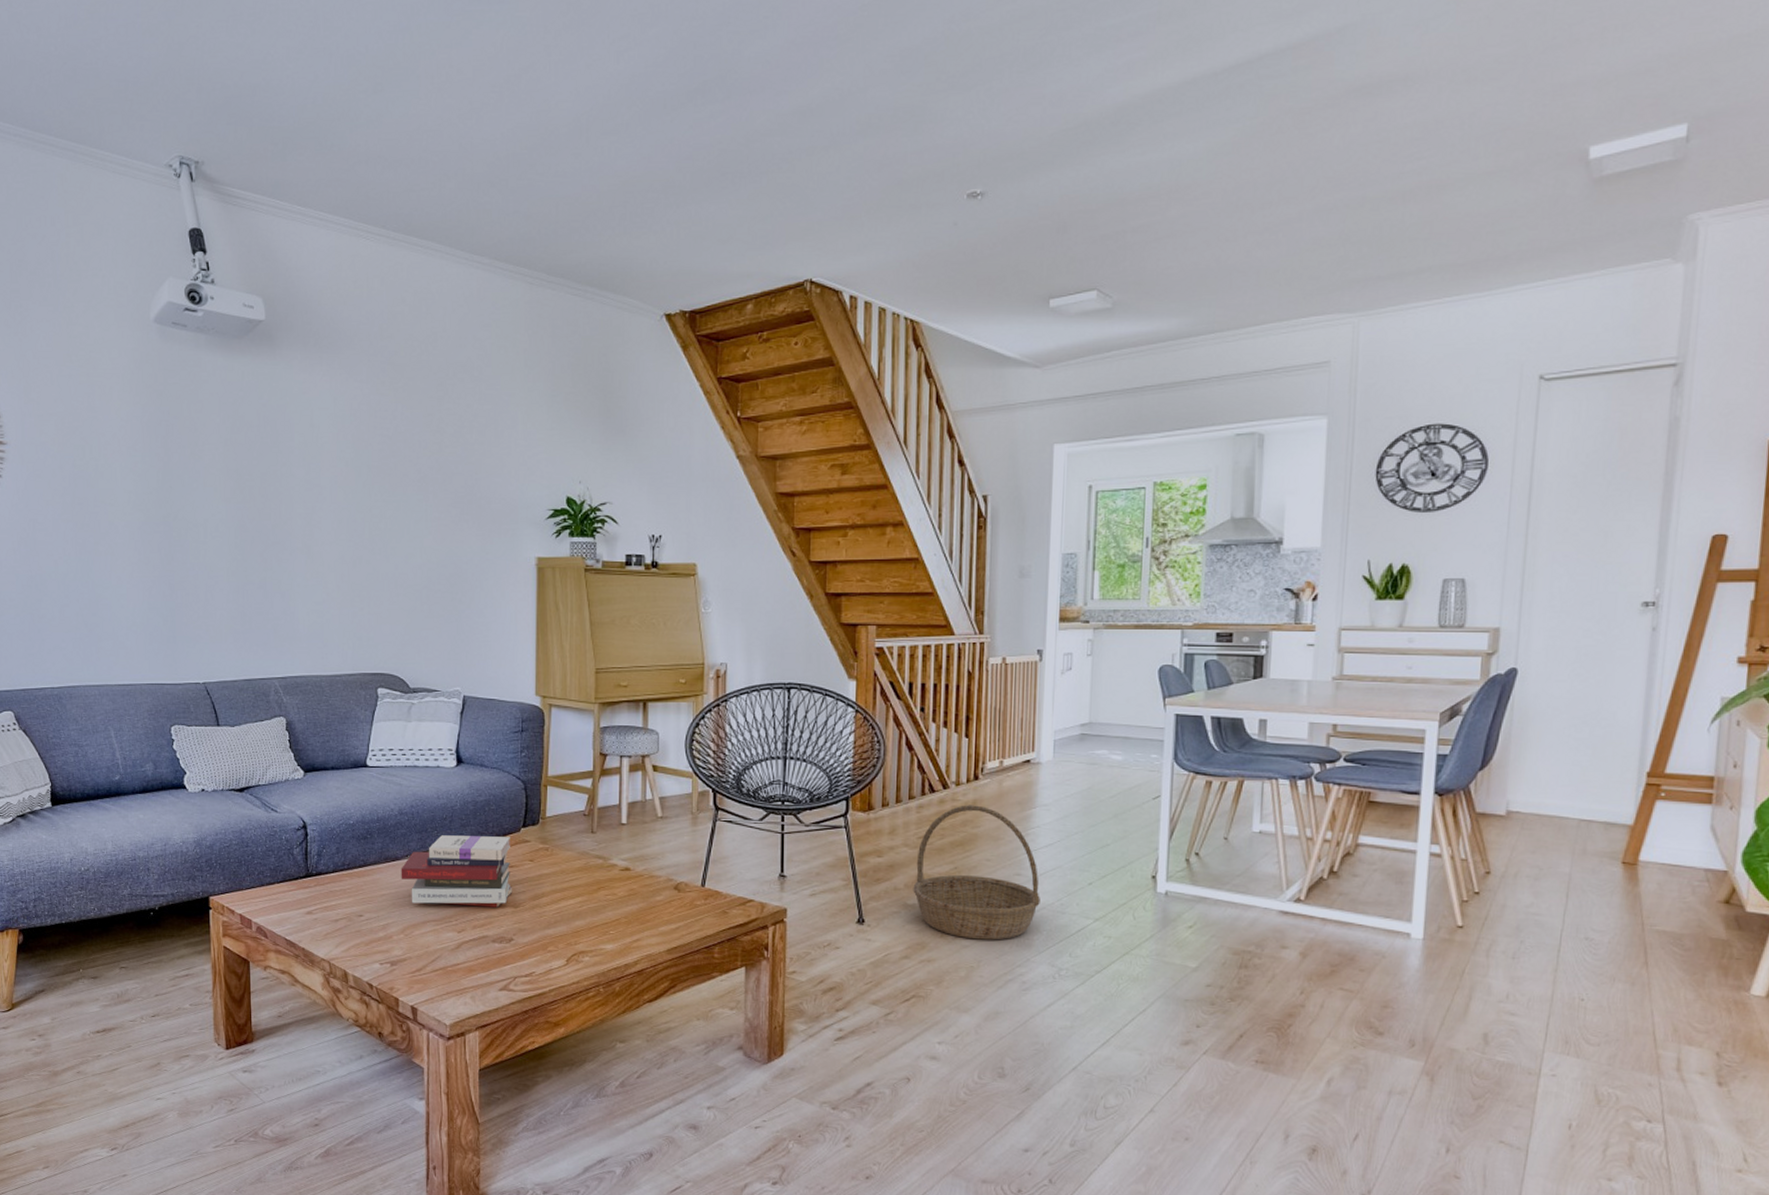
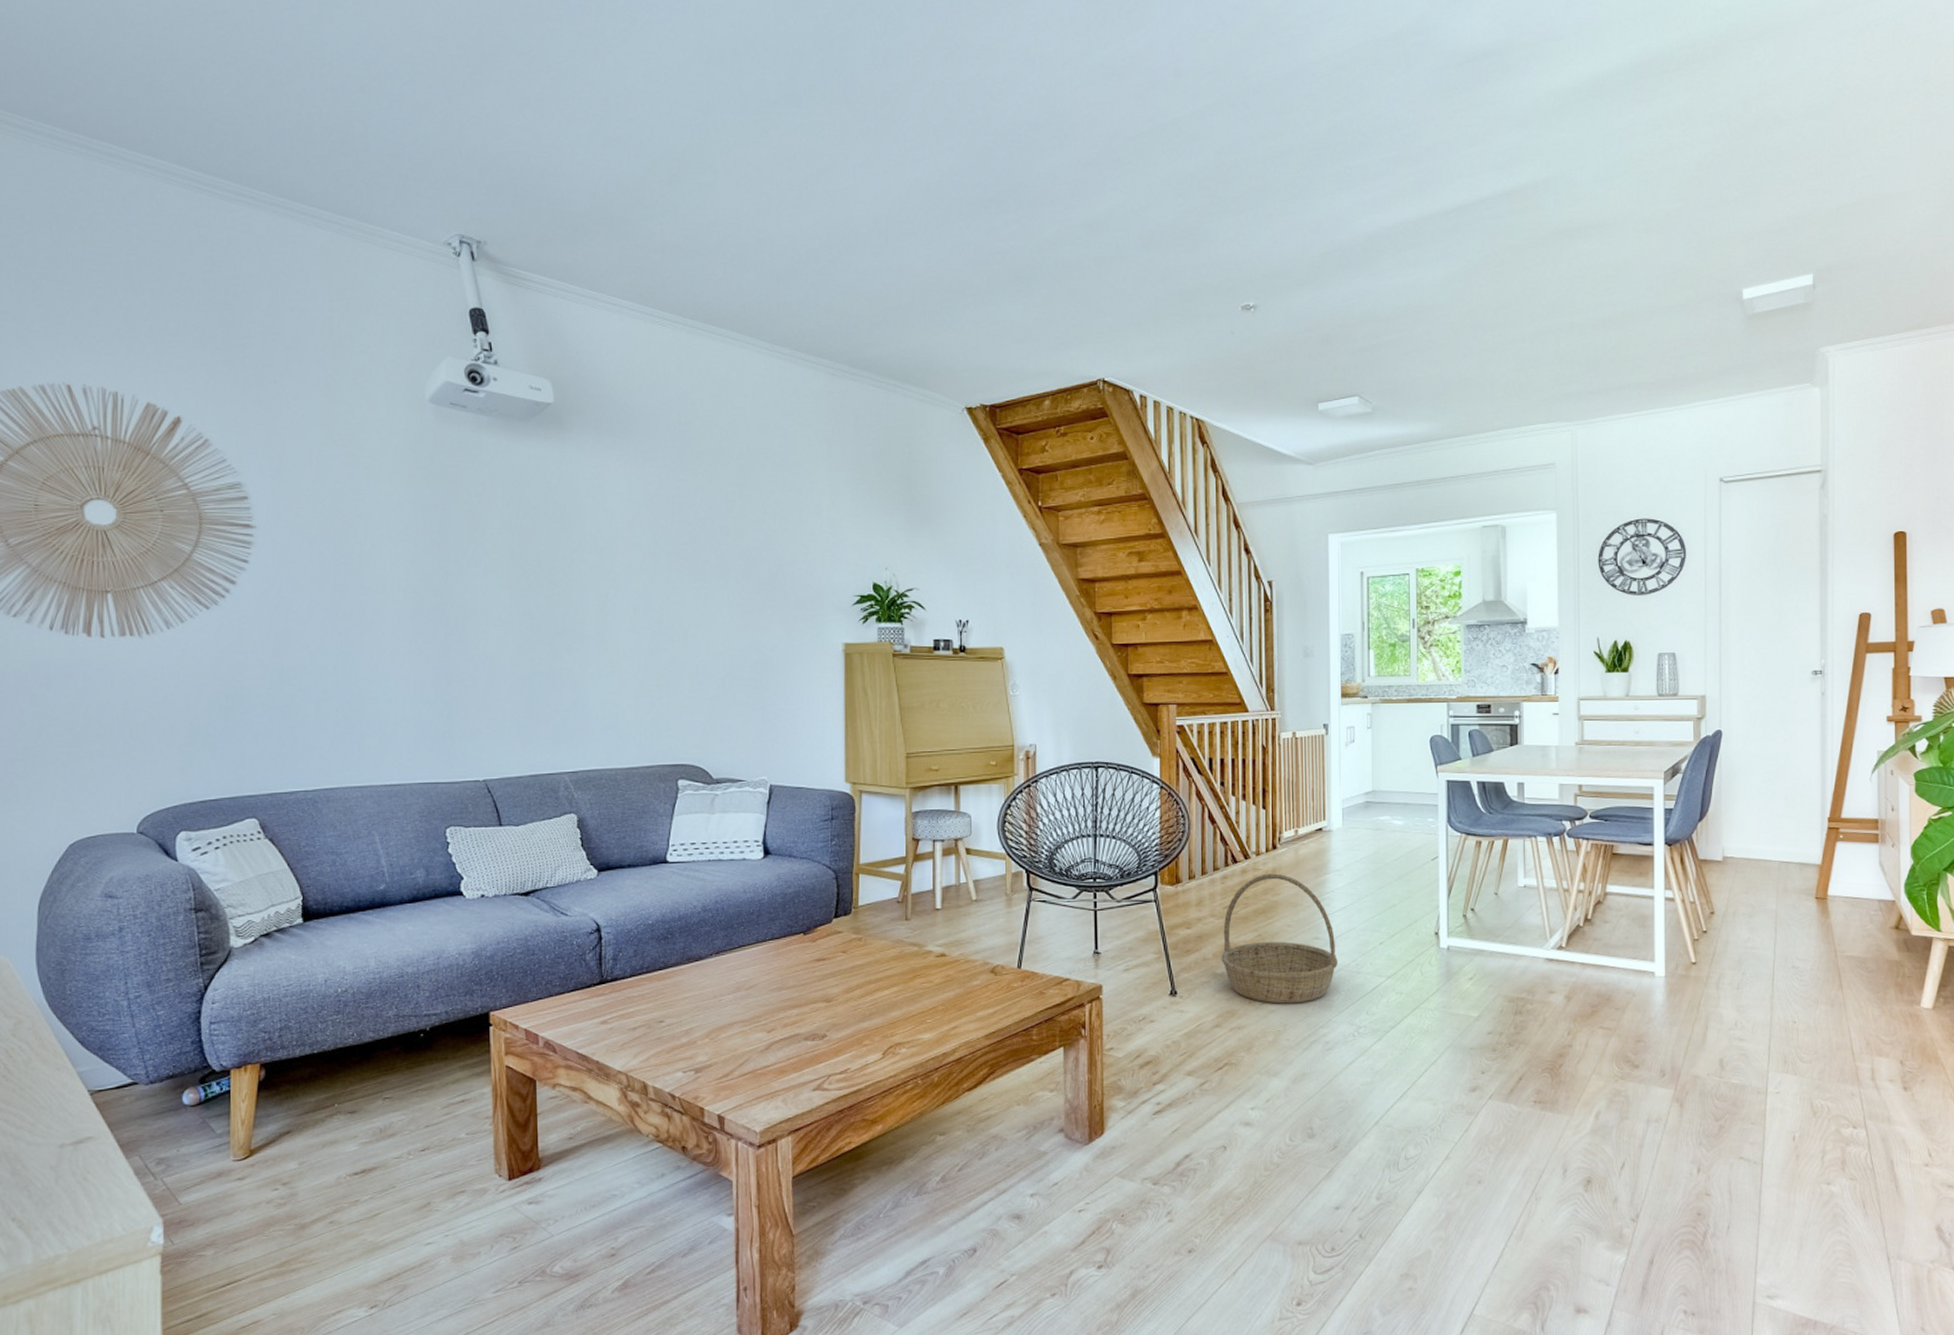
books: present [401,835,513,908] -> none [705,929,825,1005]

